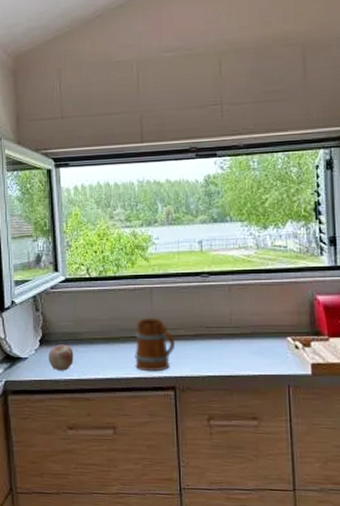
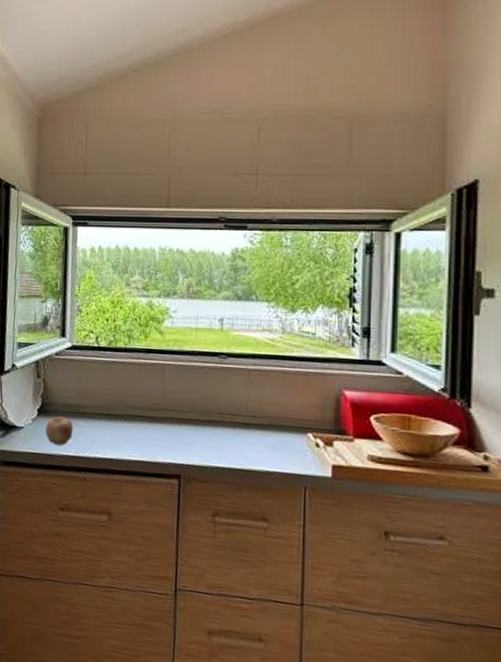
mug: present [135,317,176,372] -> none [138,396,185,457]

